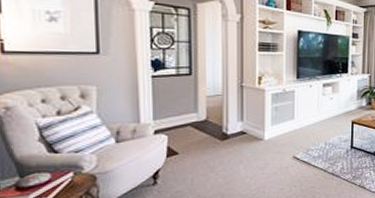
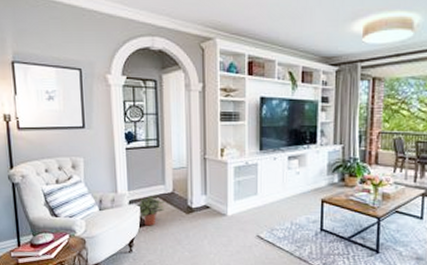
potted plant: none [161,123,197,156] -> present [135,195,165,226]

